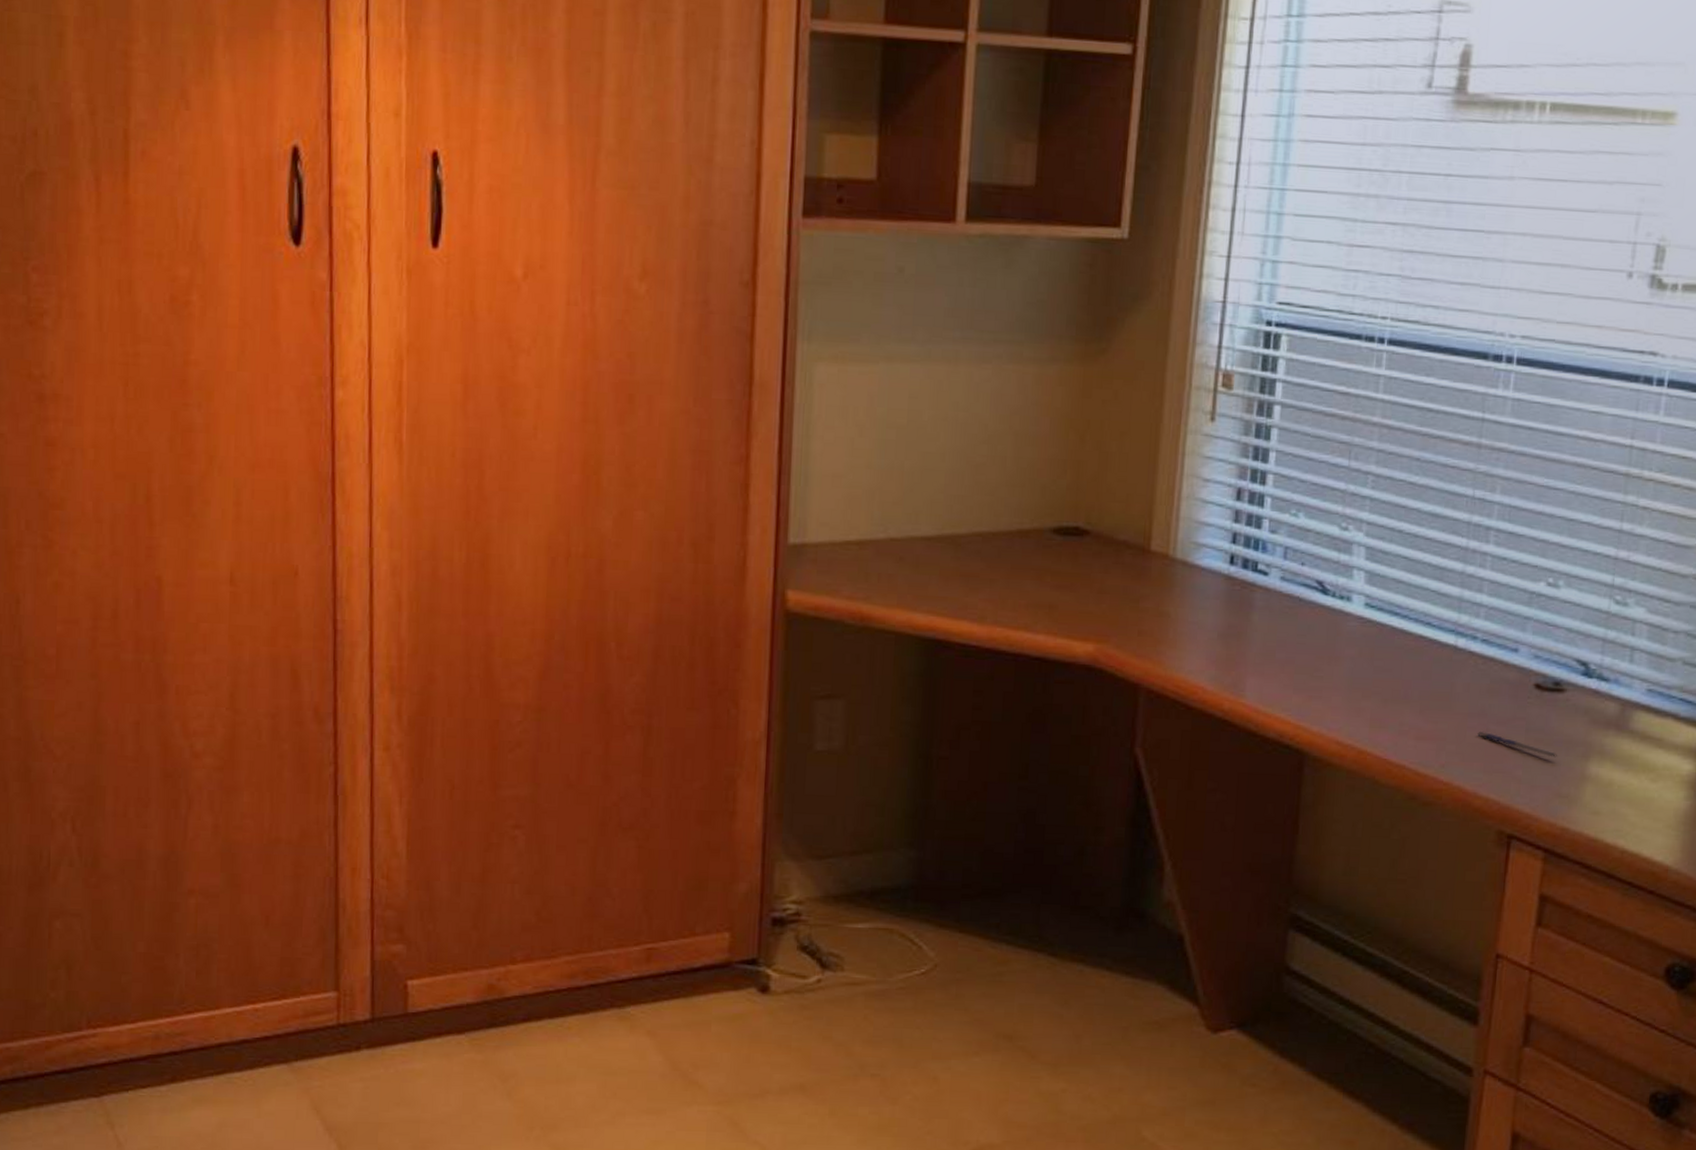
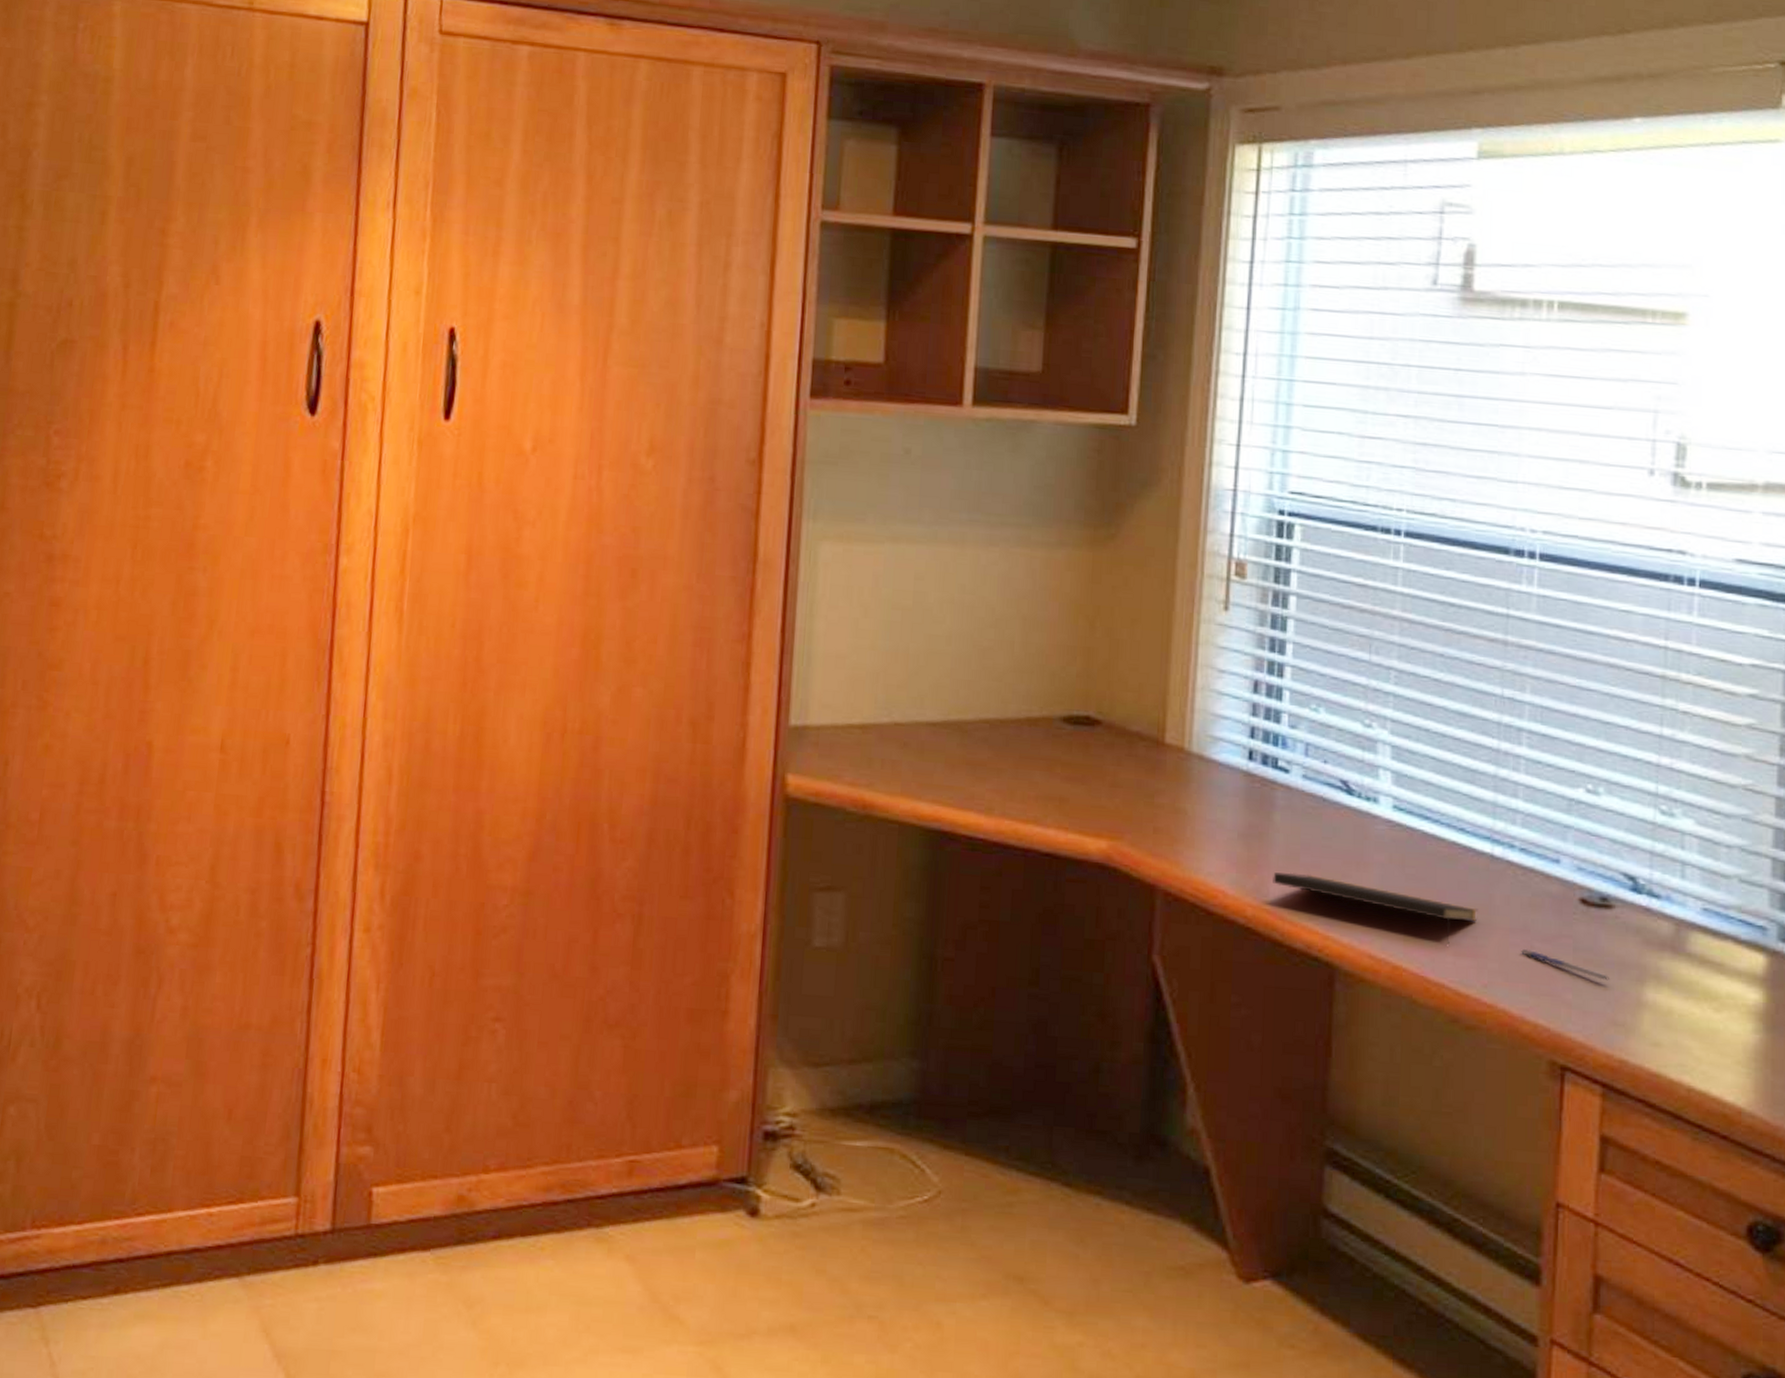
notepad: none [1249,668,1440,729] -> present [1273,872,1478,944]

